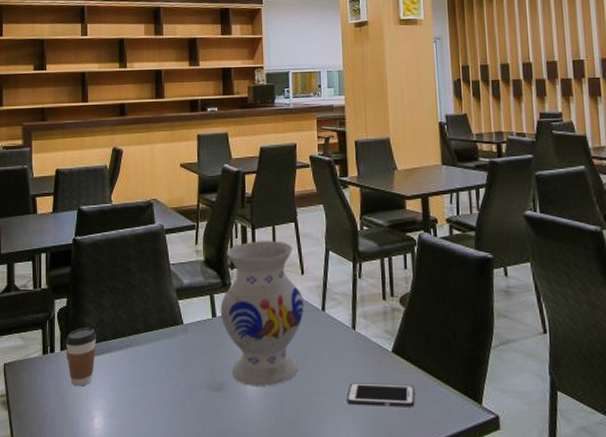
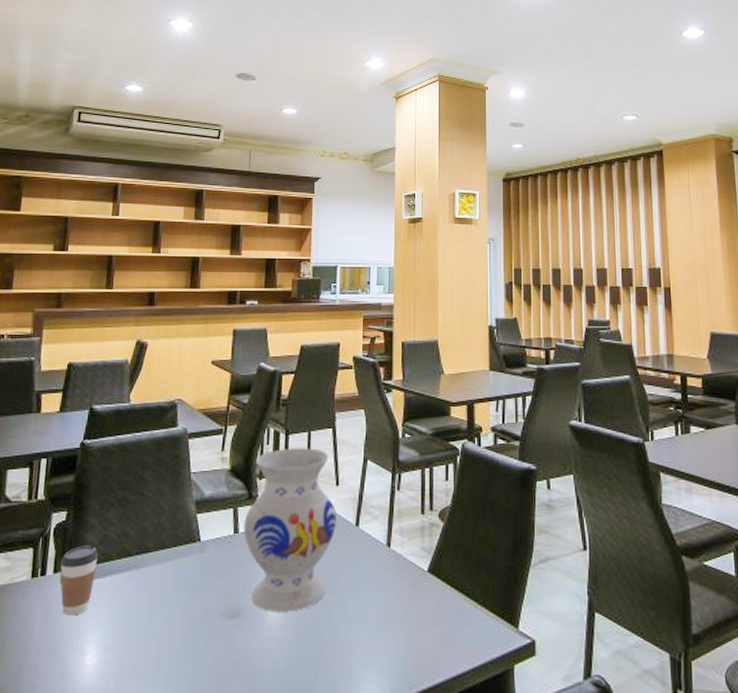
cell phone: present [347,382,415,408] -> none [376,606,449,633]

